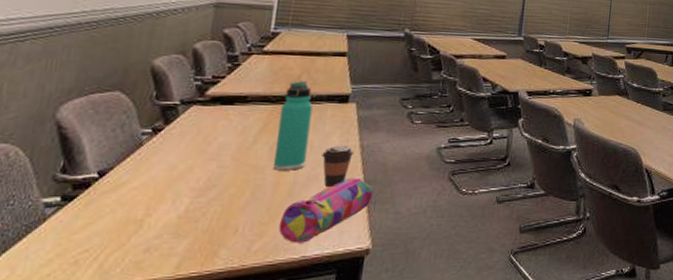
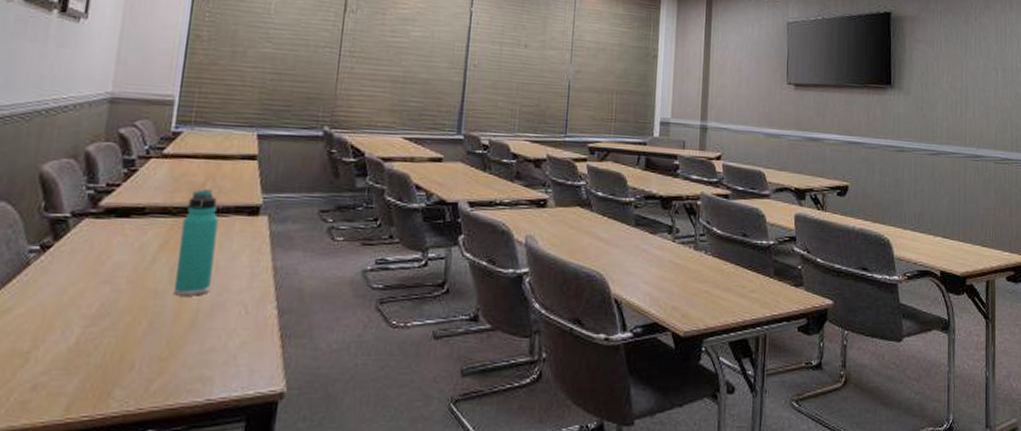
pencil case: present [278,178,374,243] -> none [180,306,289,383]
coffee cup: present [322,146,355,187] -> none [229,267,266,316]

